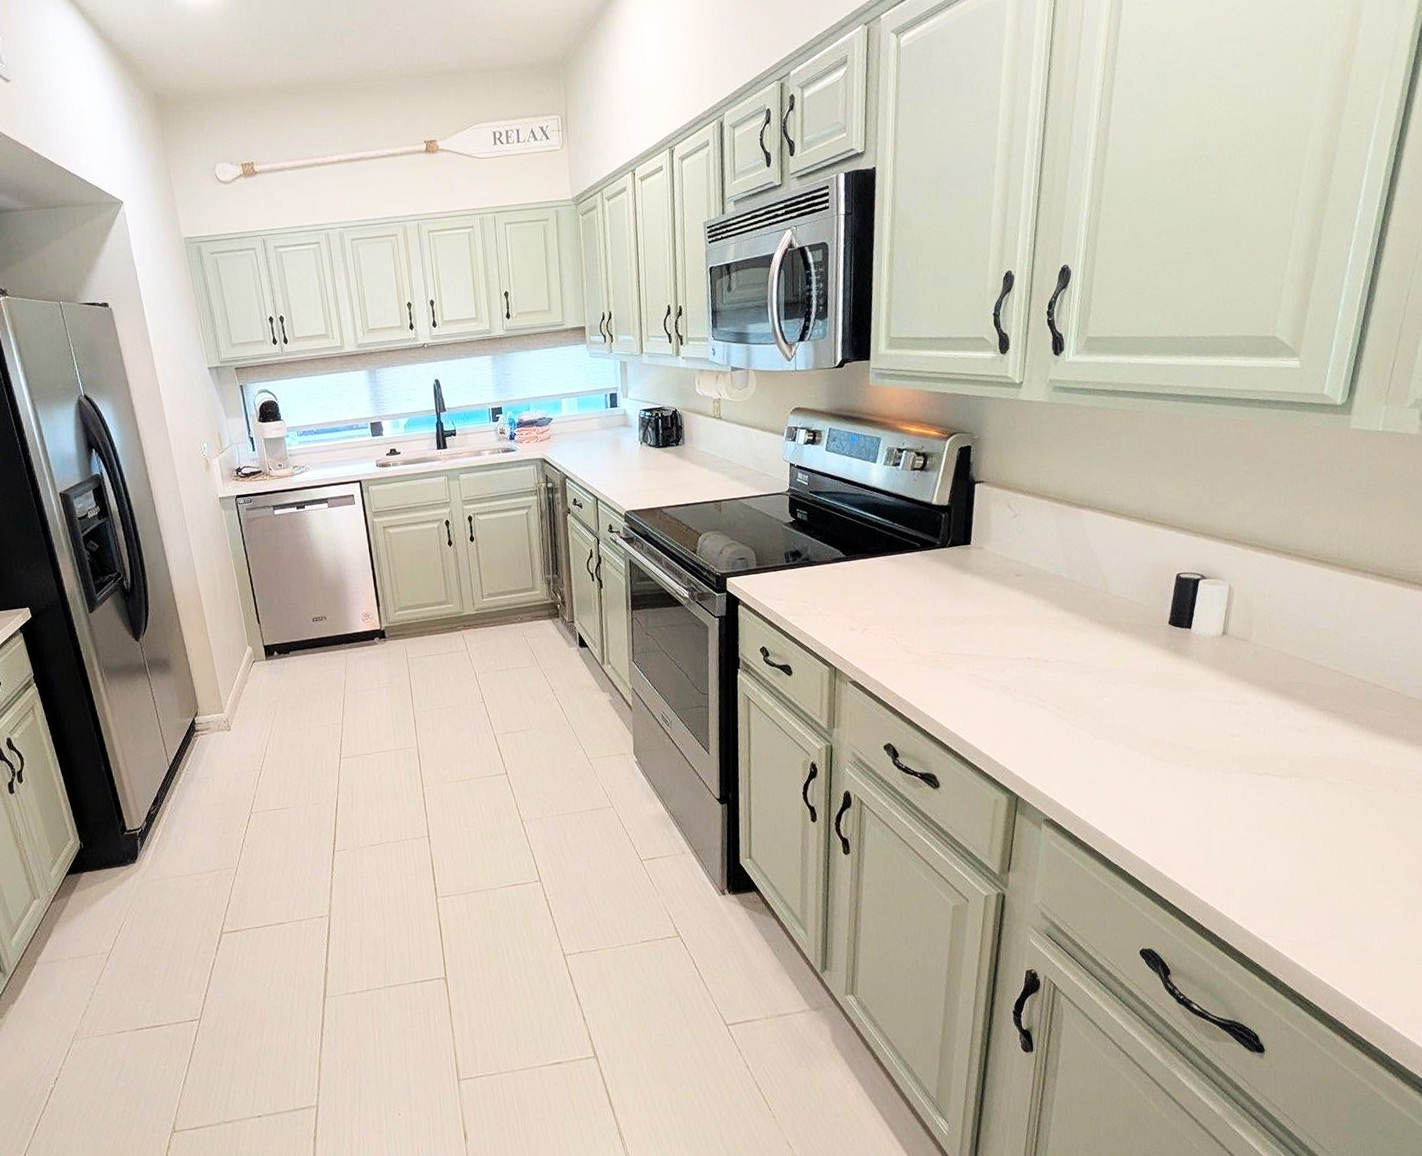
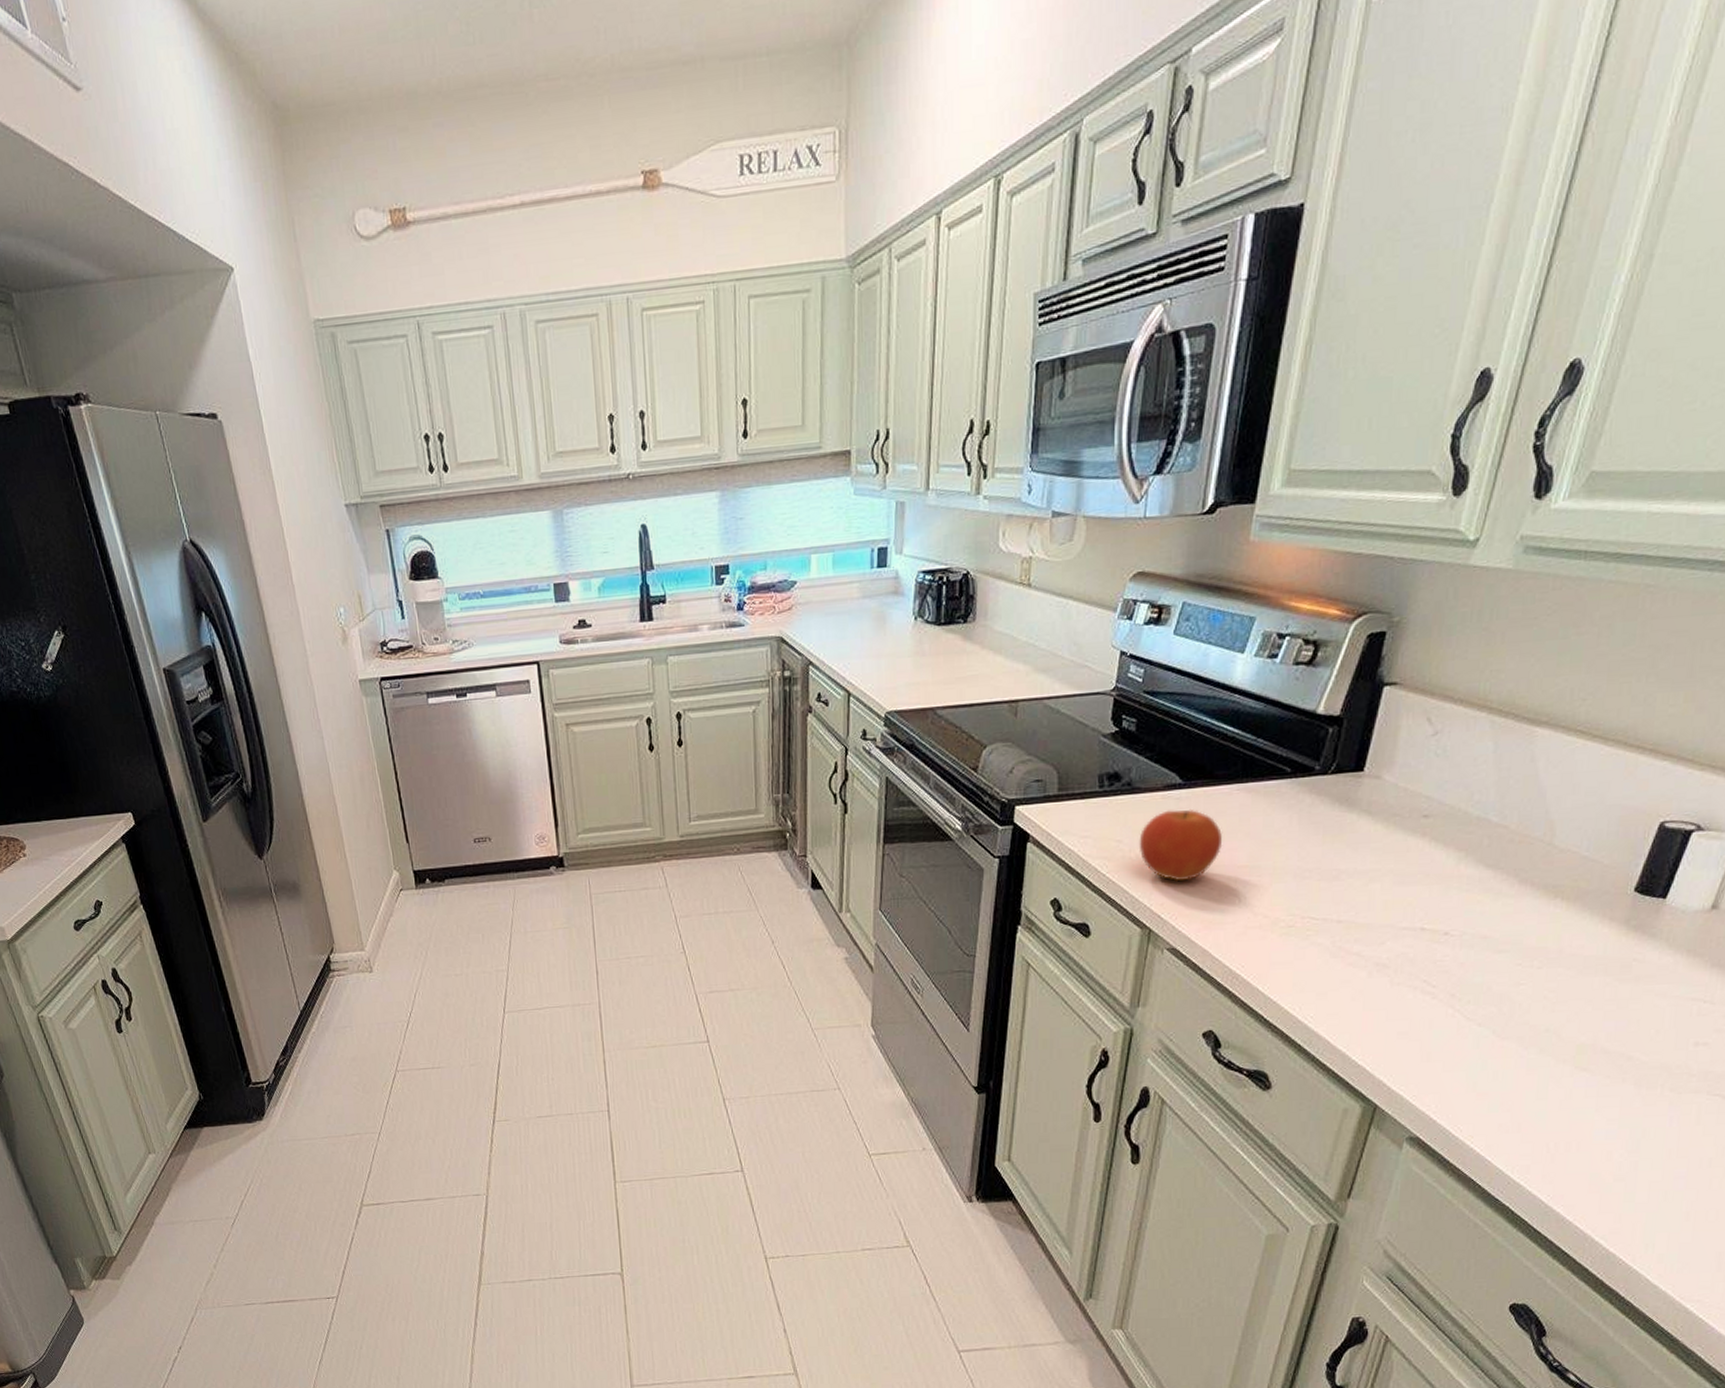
fruit: none [819,576,880,630] -> present [1139,809,1223,882]

